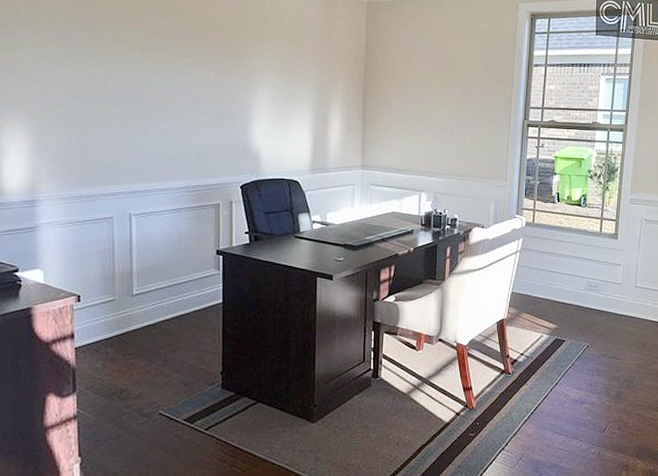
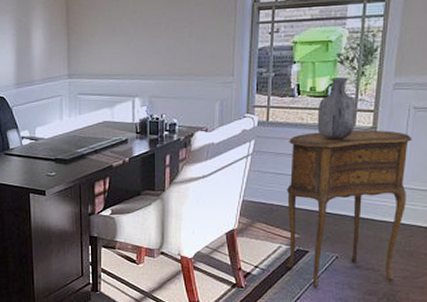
side table: none [546,235,644,374] -> present [285,130,412,288]
vase: none [572,190,603,242] -> present [317,77,357,139]

